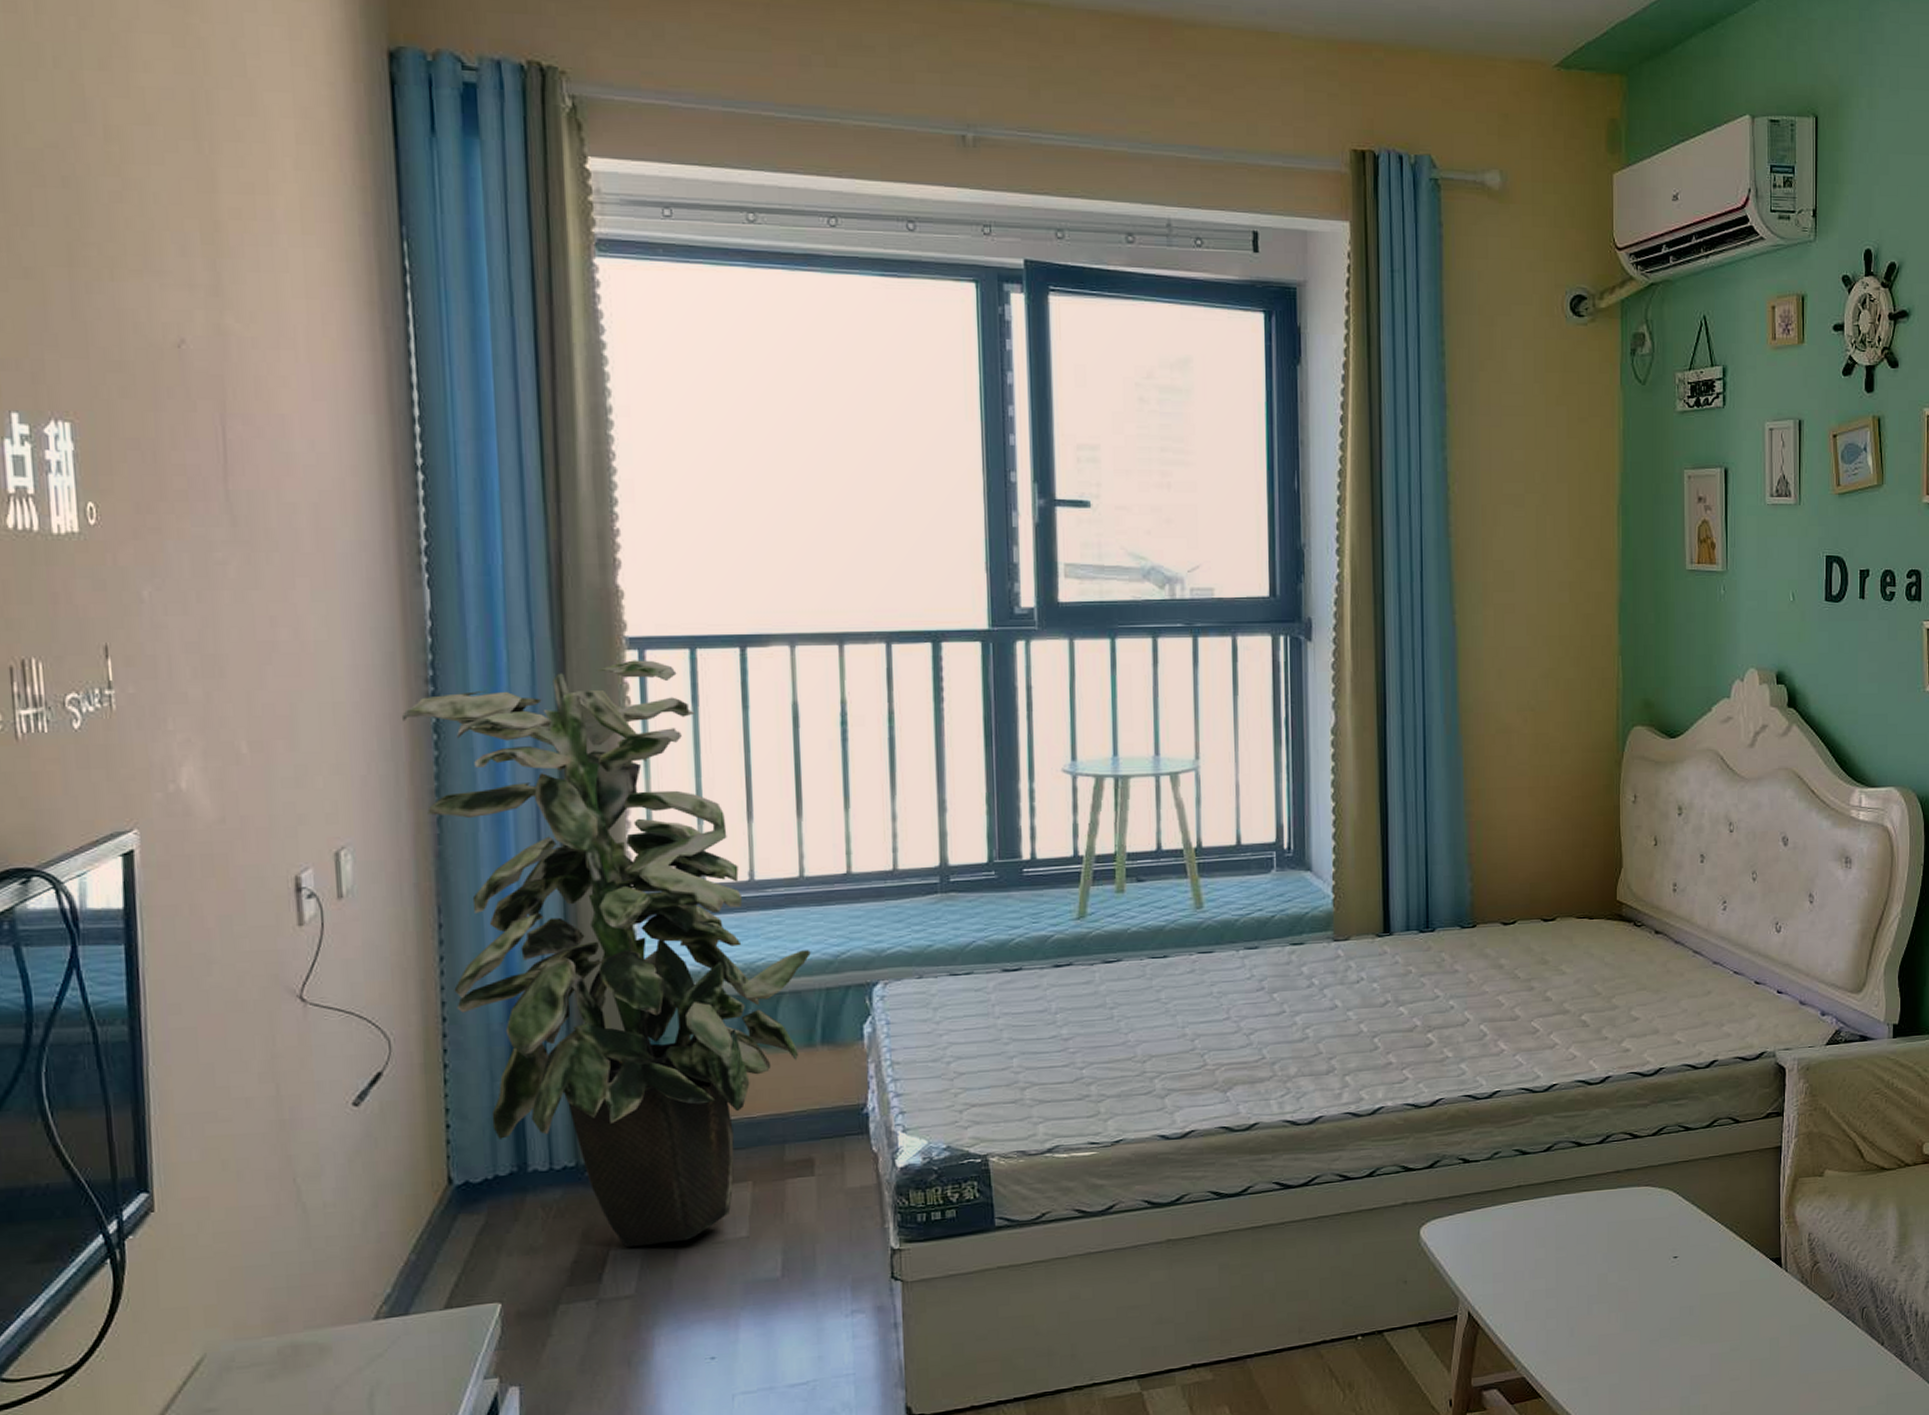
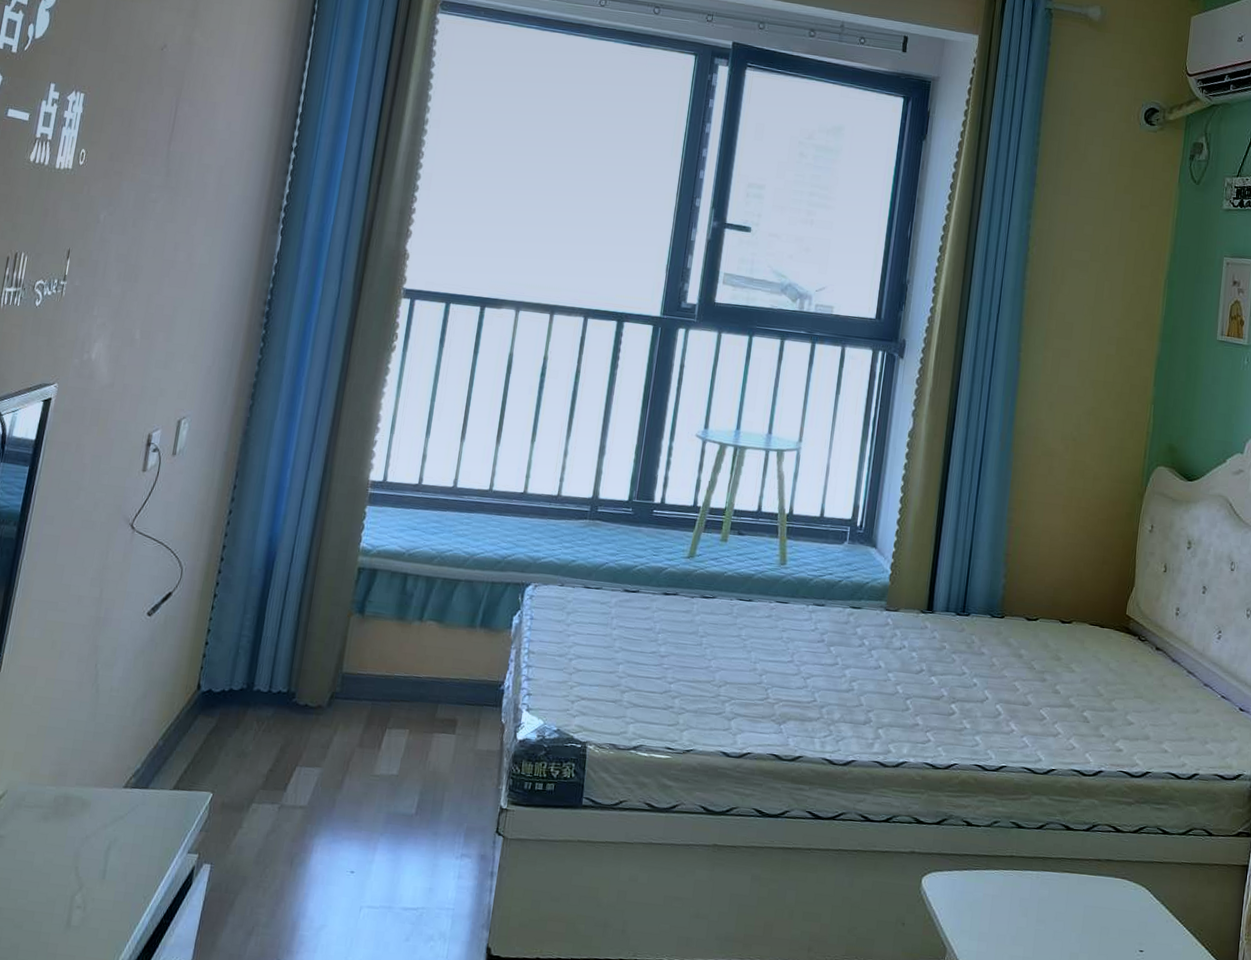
indoor plant: present [401,660,811,1248] -> none [232,306,486,769]

